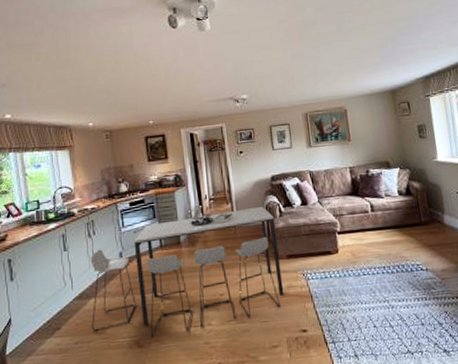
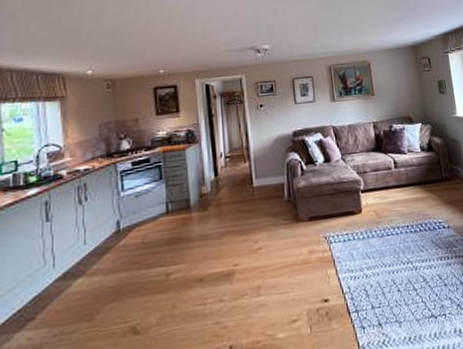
dining table: present [90,205,284,338] -> none [77,164,305,322]

